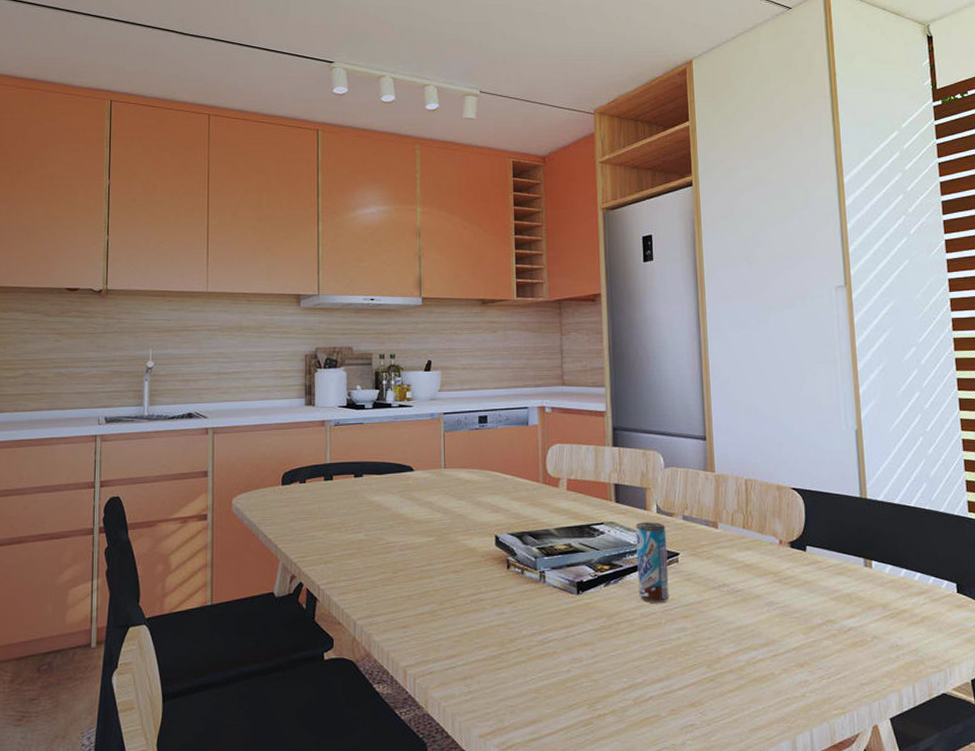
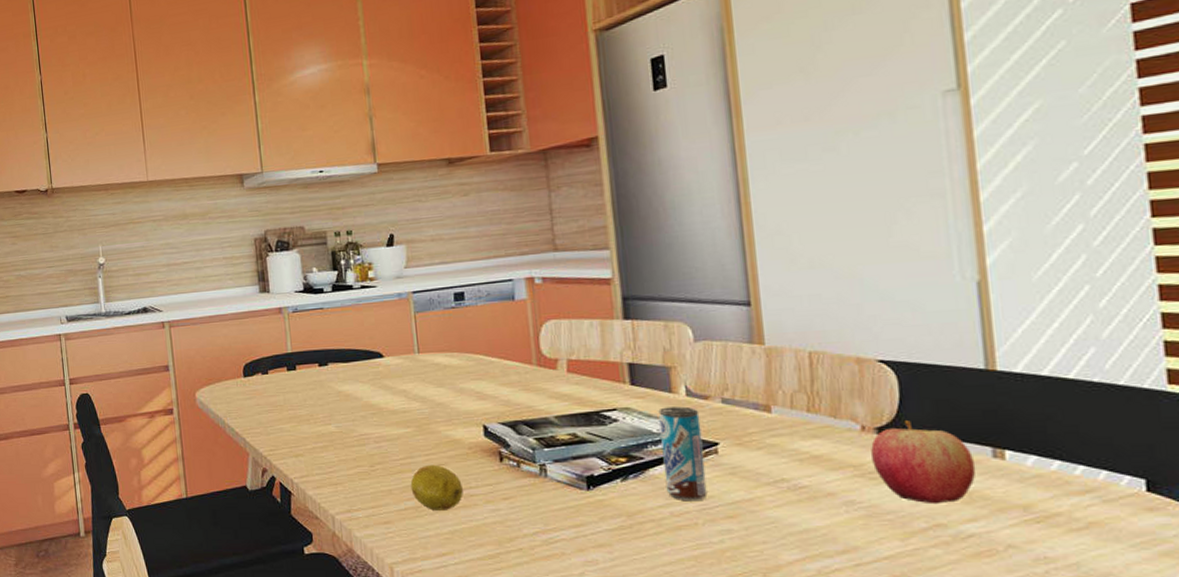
fruit: none [428,571,474,615] -> present [410,464,463,510]
apple: none [786,537,854,604] -> present [871,420,976,505]

